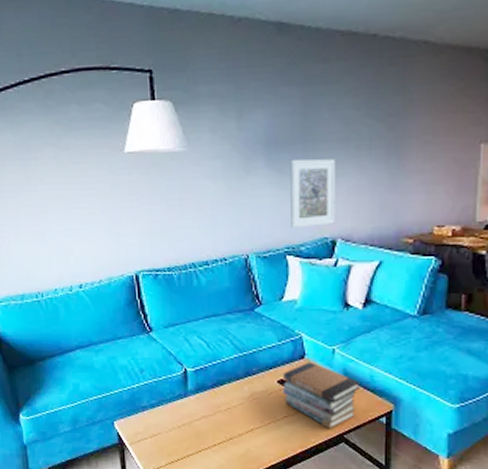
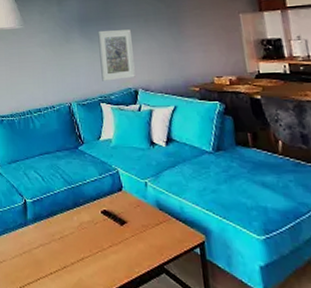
book stack: present [283,361,359,429] -> none [105,194,172,259]

